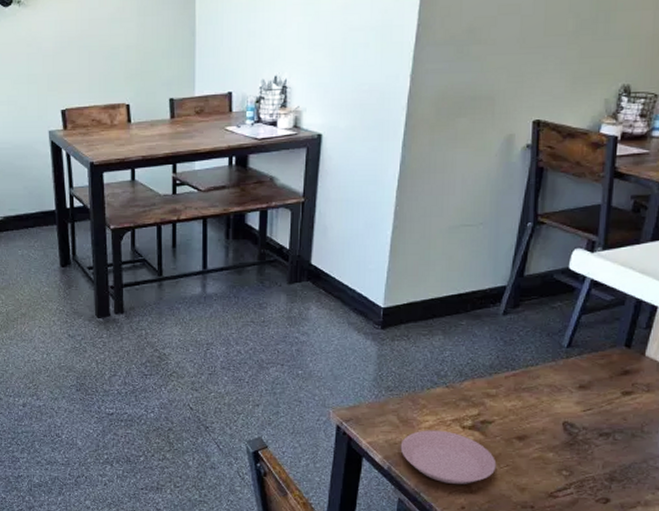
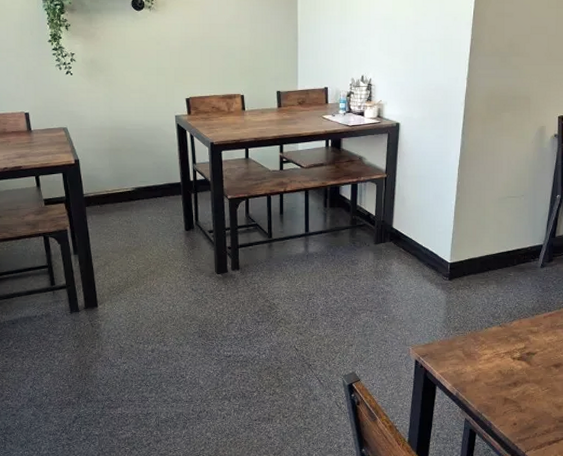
plate: present [400,430,497,484] -> none [465,361,539,405]

